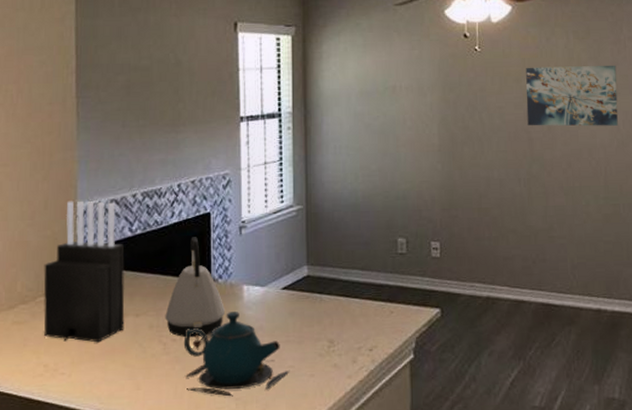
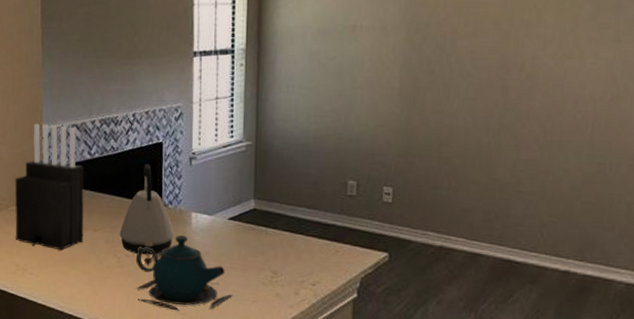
wall art: present [526,66,618,126] -> none [503,8,621,77]

